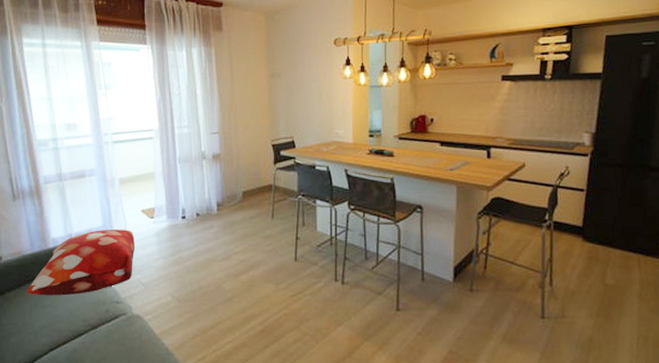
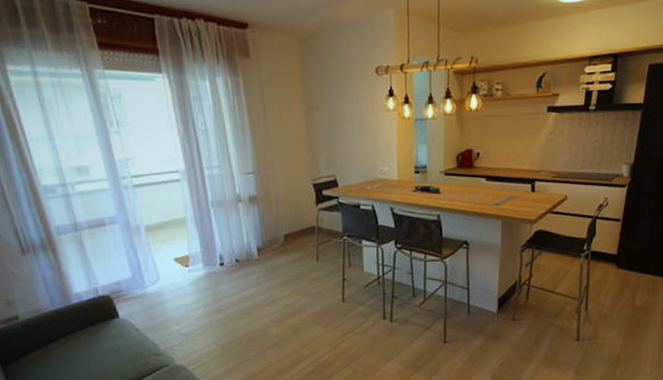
decorative pillow: present [26,229,135,296] -> none [52,279,171,354]

